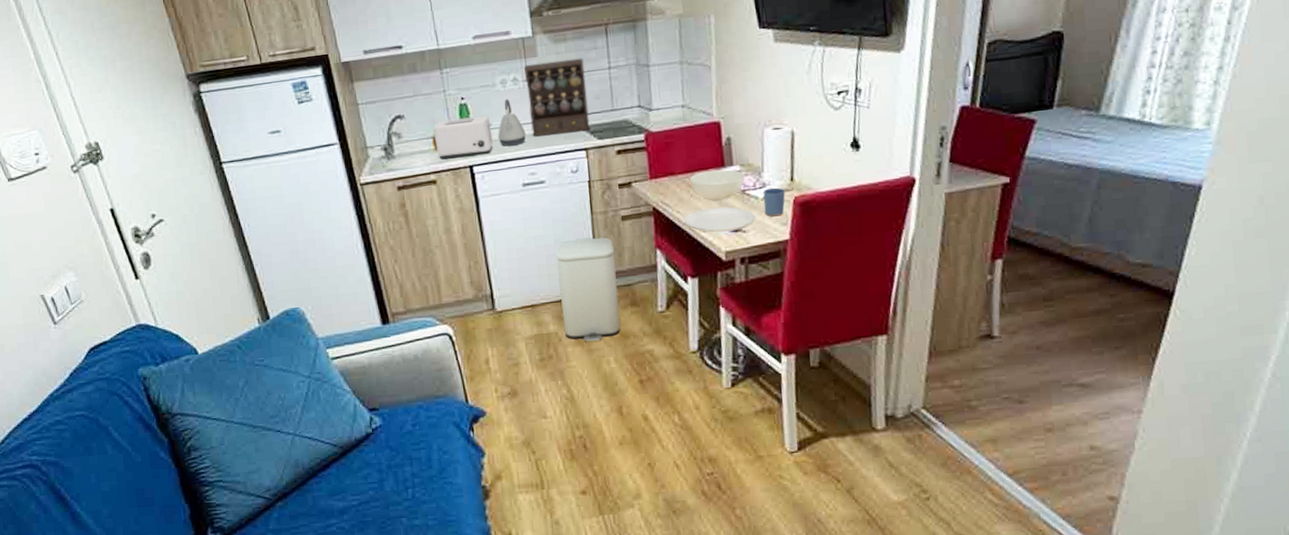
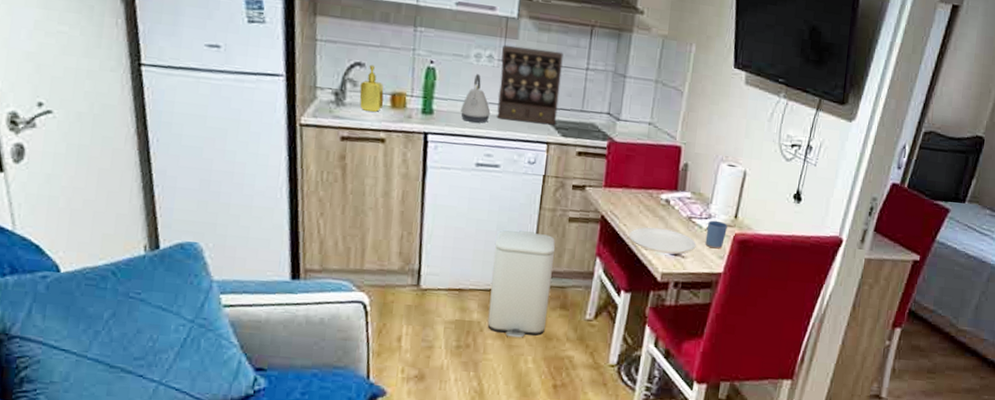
soap dispenser: none [404,114,428,158] -> present [359,64,384,112]
toaster: present [433,115,493,160] -> none [392,79,458,125]
bowl: present [689,169,745,201] -> none [641,191,695,223]

